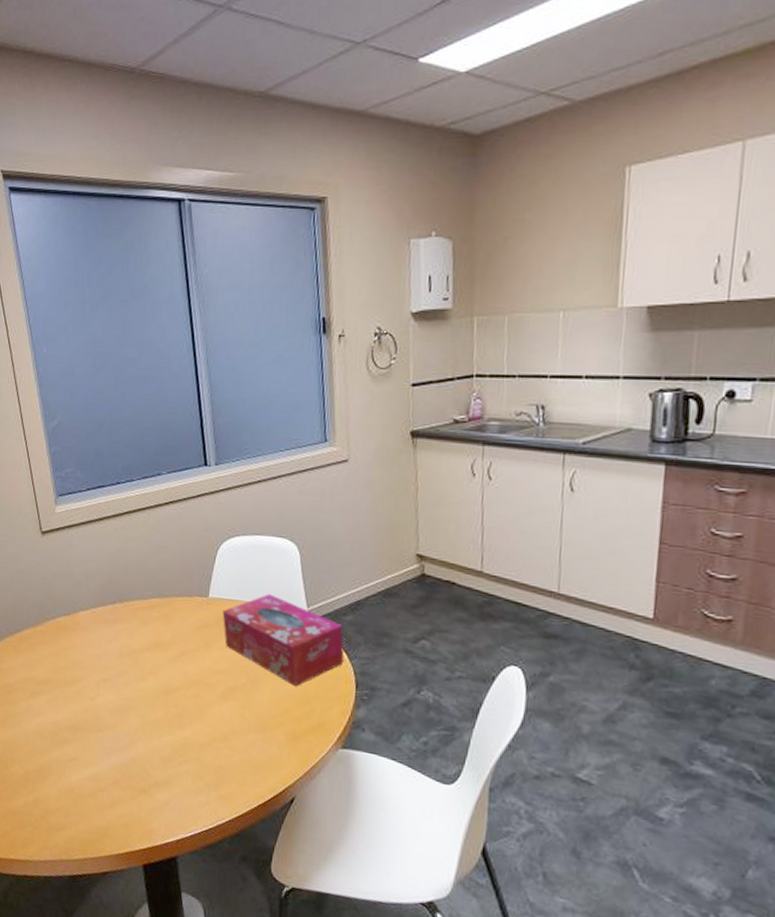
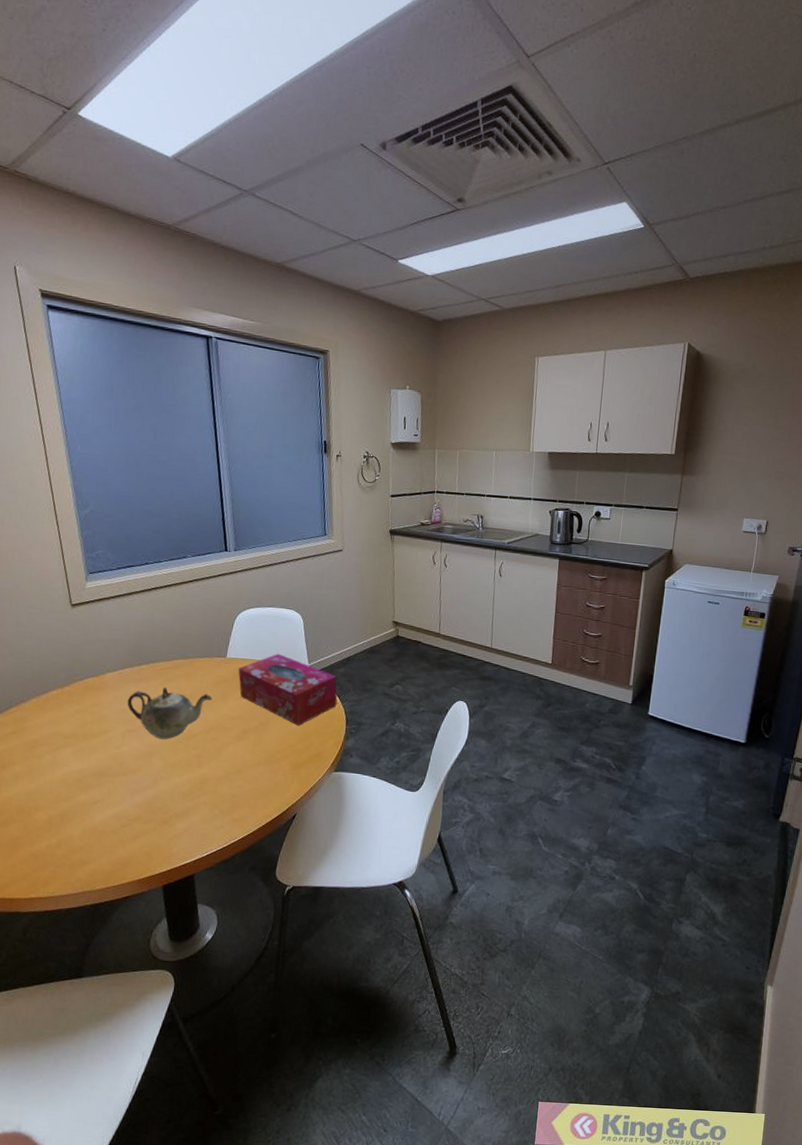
teapot: none [100,631,194,693] -> present [127,687,213,739]

